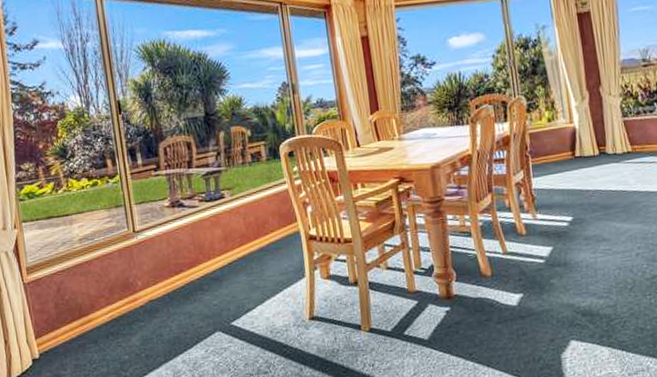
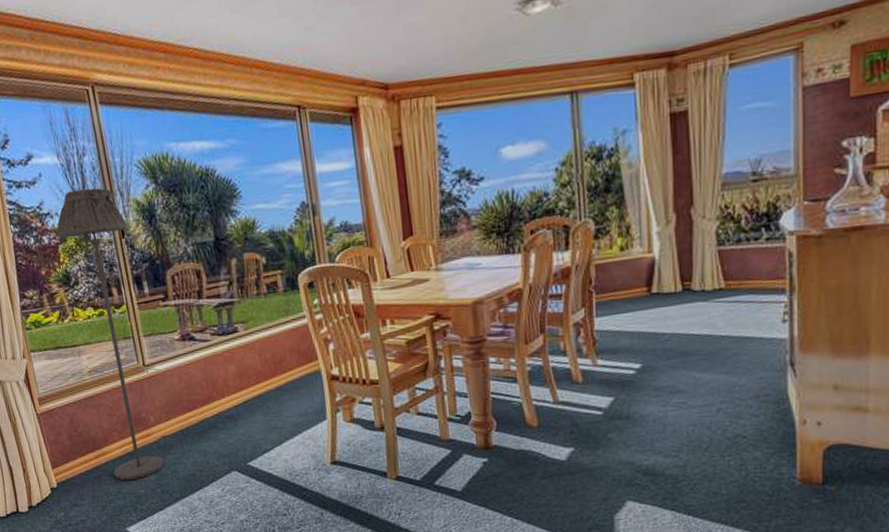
floor lamp: none [56,69,150,347] -> present [56,187,164,480]

